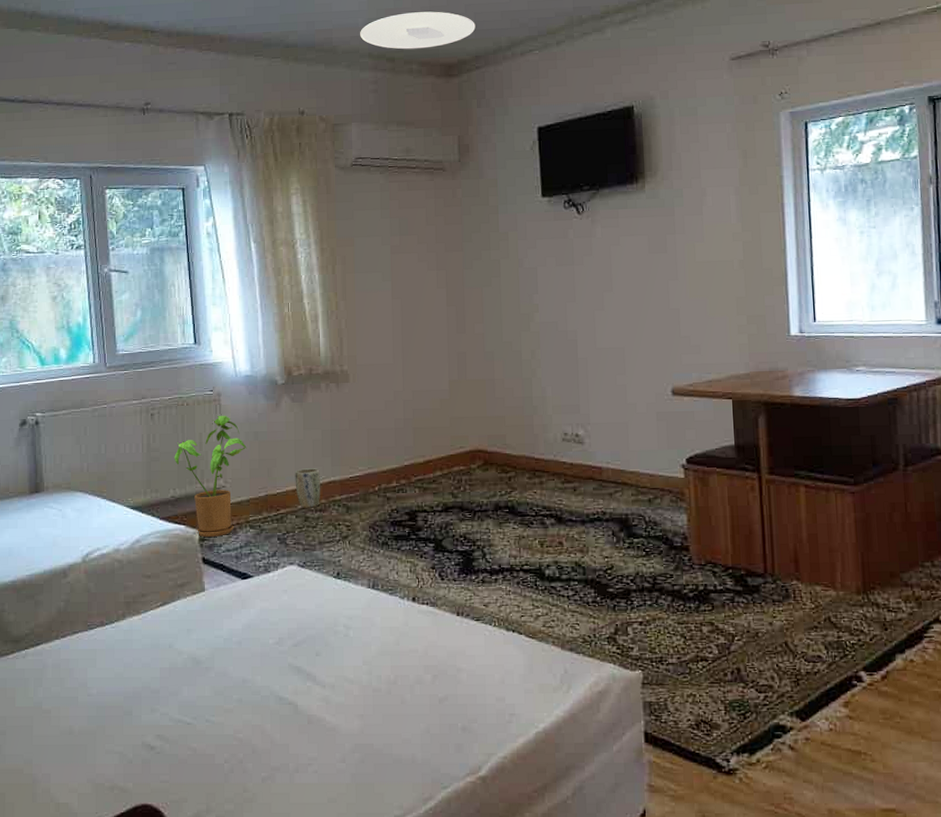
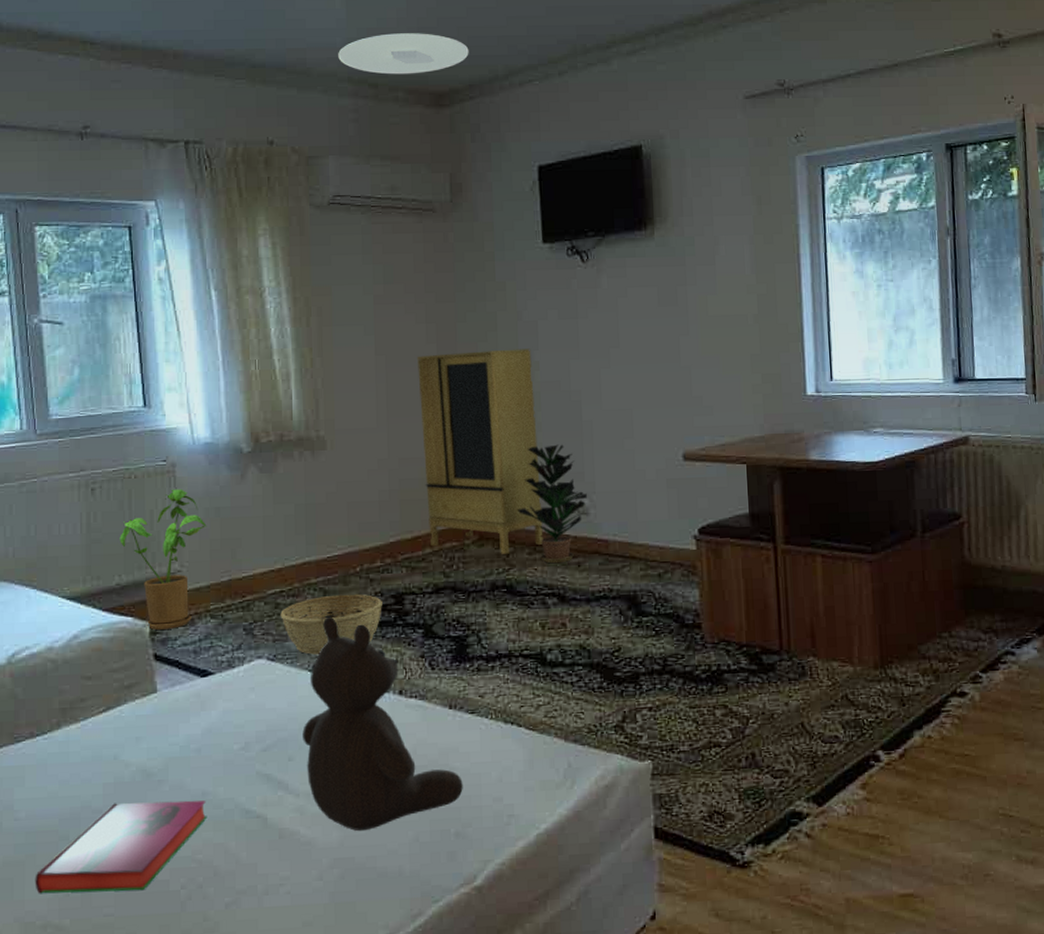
hardback book: none [104,685,247,762] -> present [35,800,207,894]
plant pot: present [295,468,321,508] -> none [263,547,294,593]
basket: none [309,510,398,563] -> present [280,594,382,655]
teddy bear: none [328,529,469,721] -> present [302,616,463,832]
cabinet: none [428,292,542,478] -> present [416,348,543,554]
potted plant: none [518,379,582,488] -> present [517,444,587,564]

